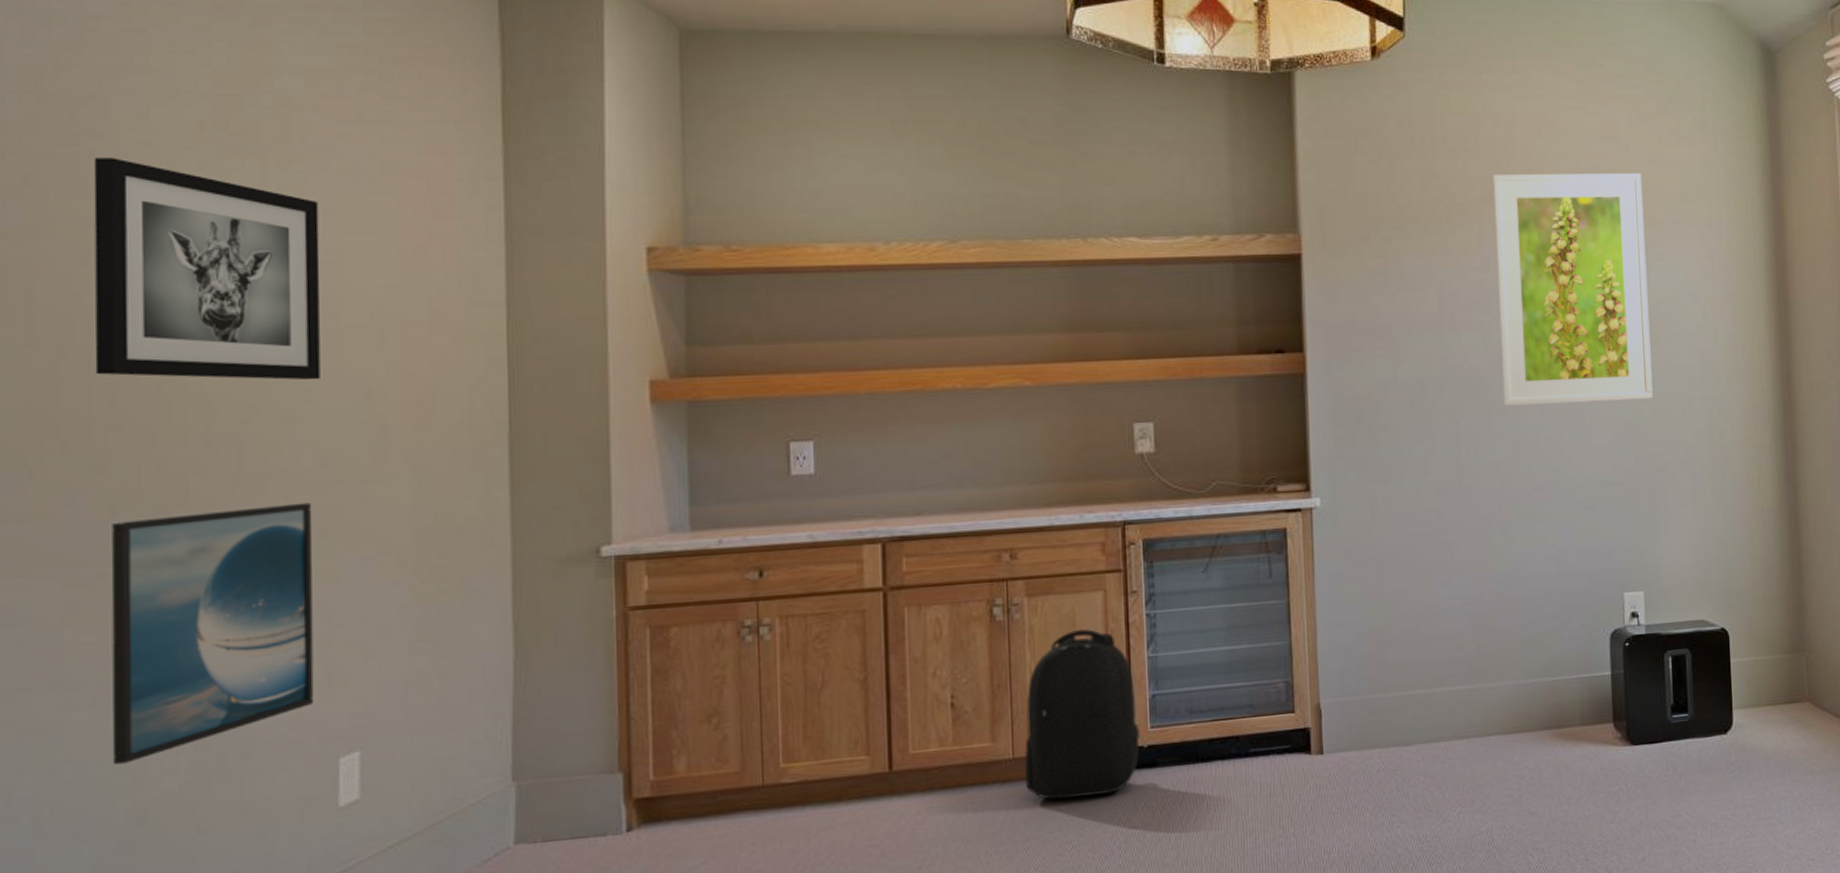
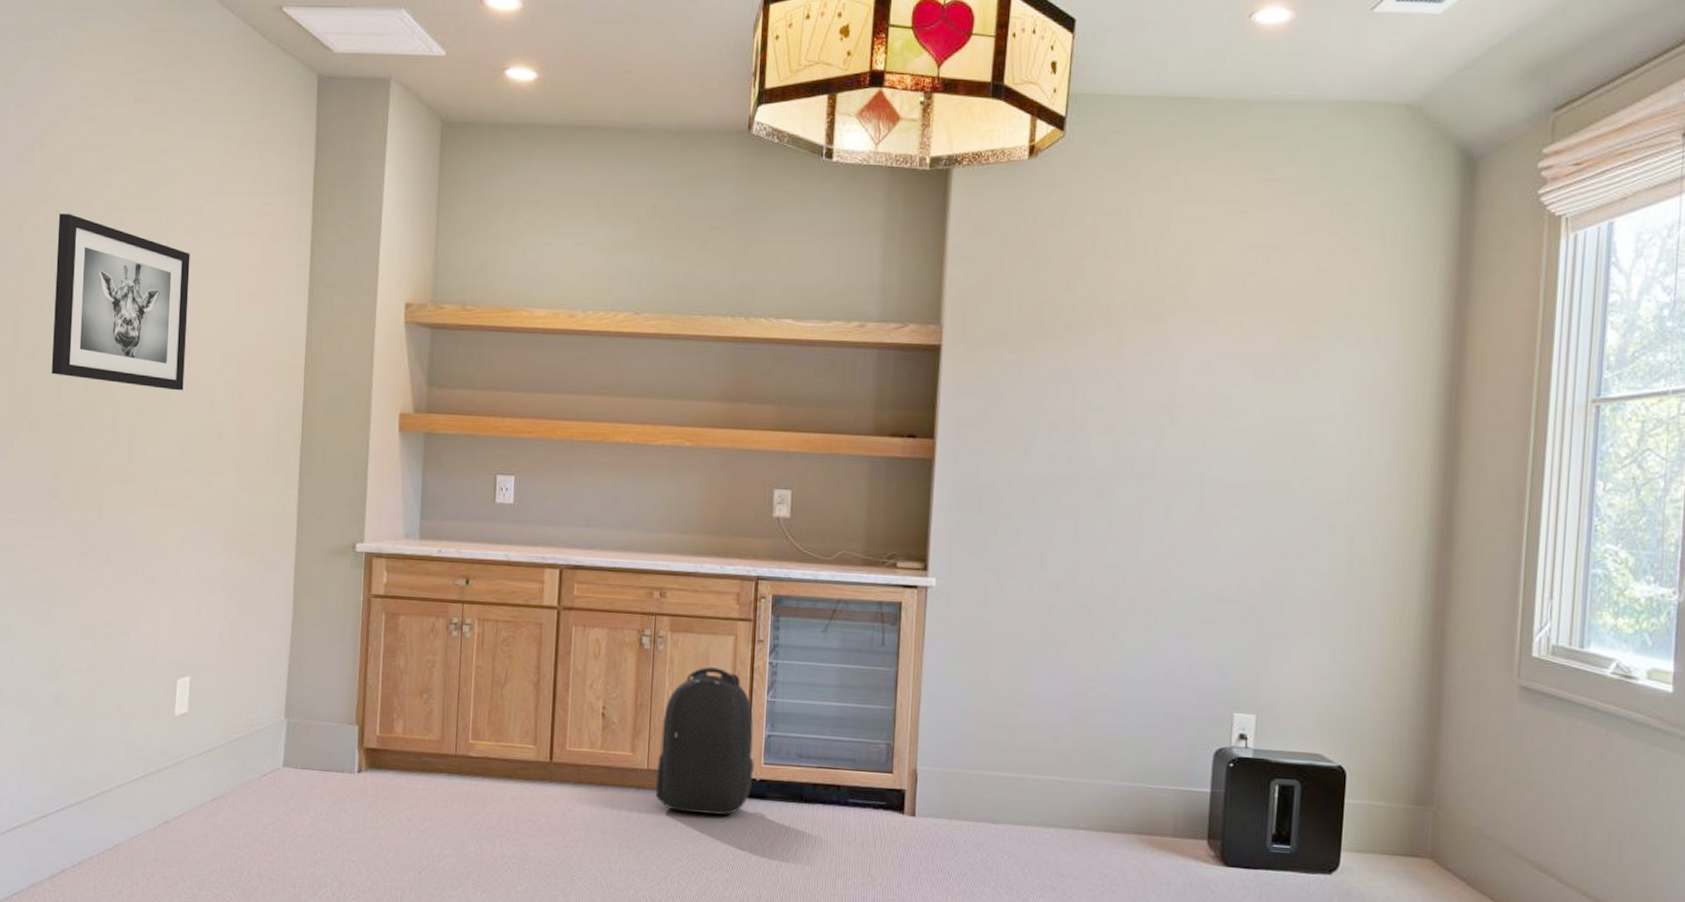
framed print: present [111,502,314,765] -> none [45,483,172,660]
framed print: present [1491,173,1653,407] -> none [1125,277,1304,520]

